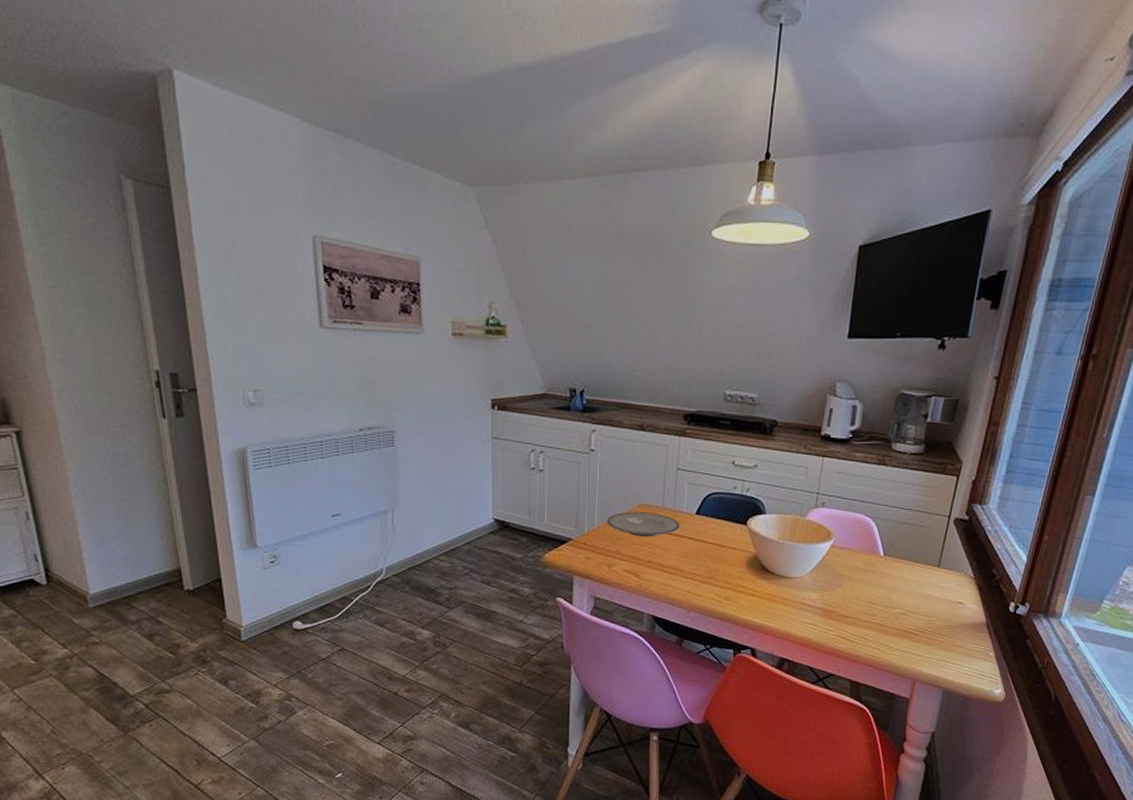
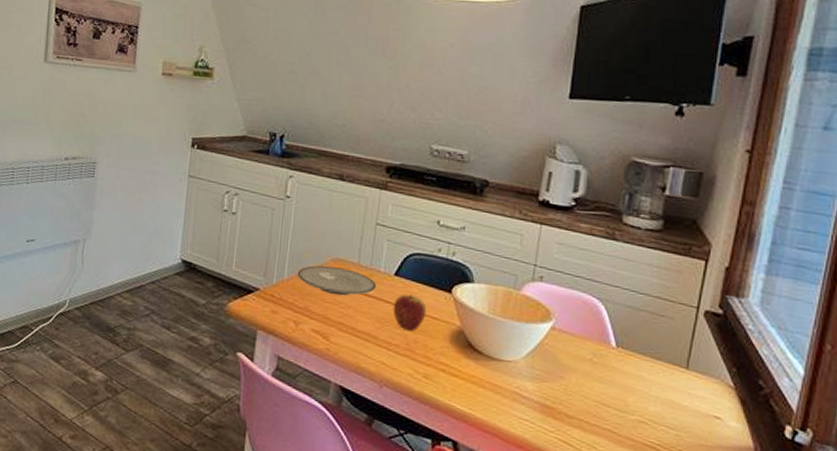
apple: none [696,530,726,562] -> present [393,294,427,332]

